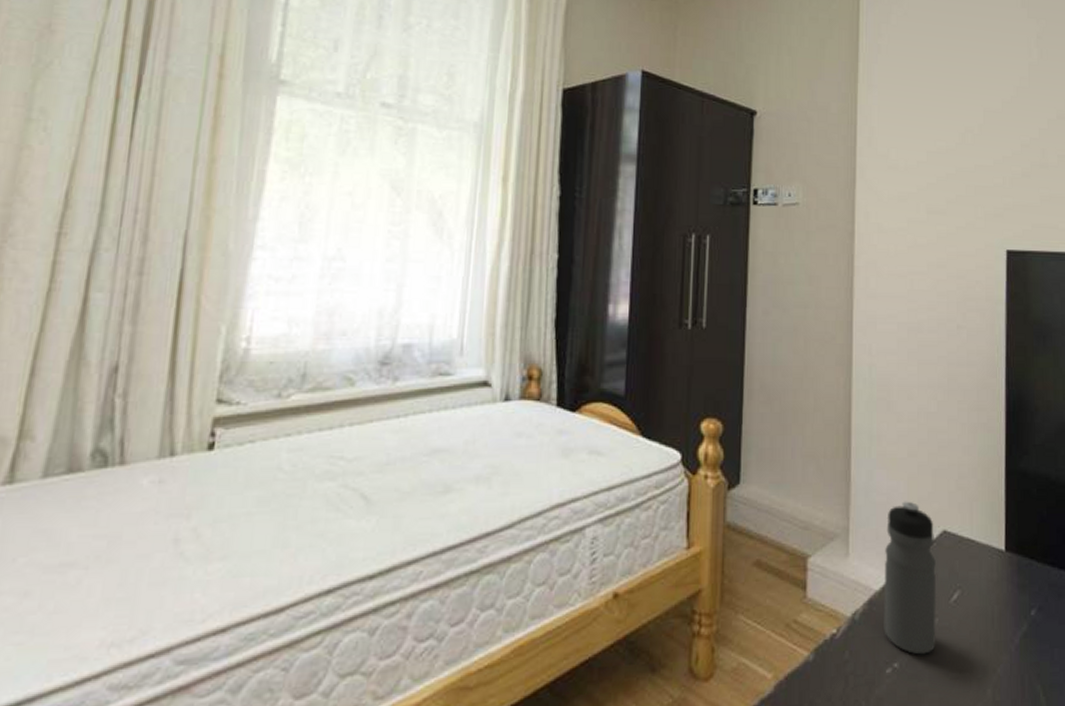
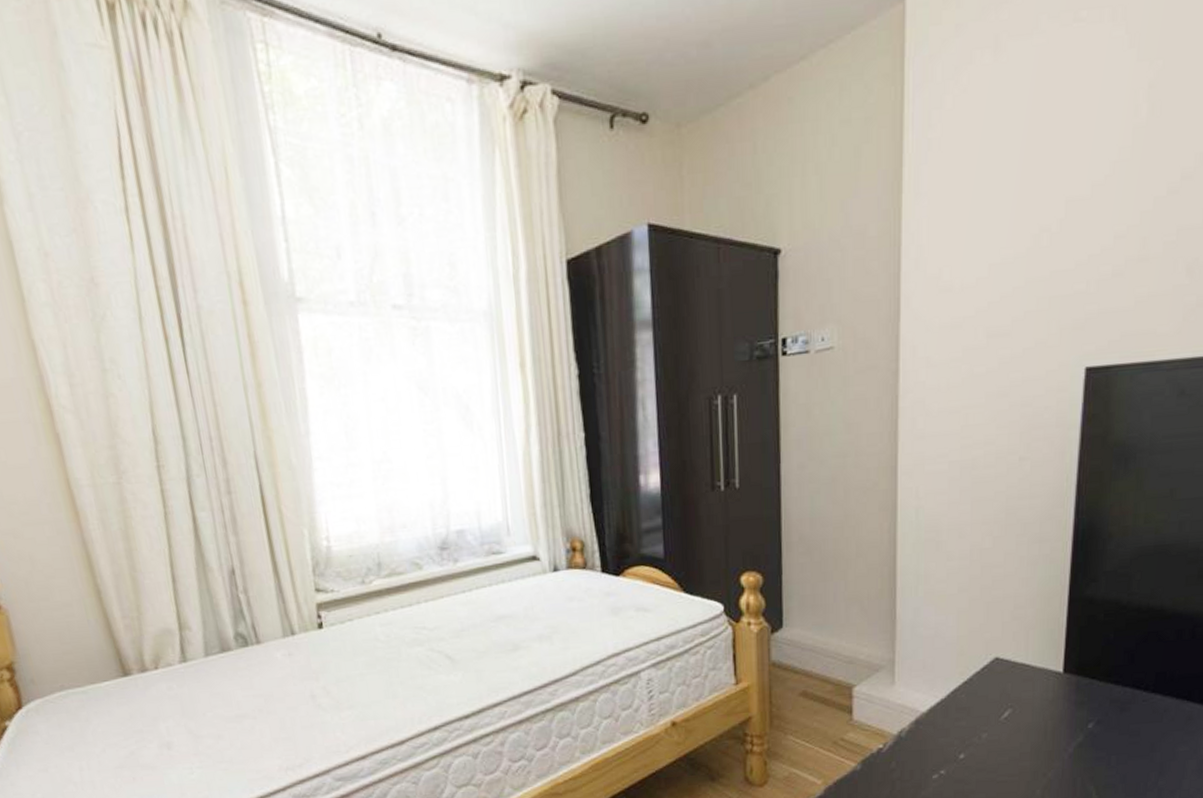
water bottle: present [884,501,937,655] -> none [930,633,987,764]

